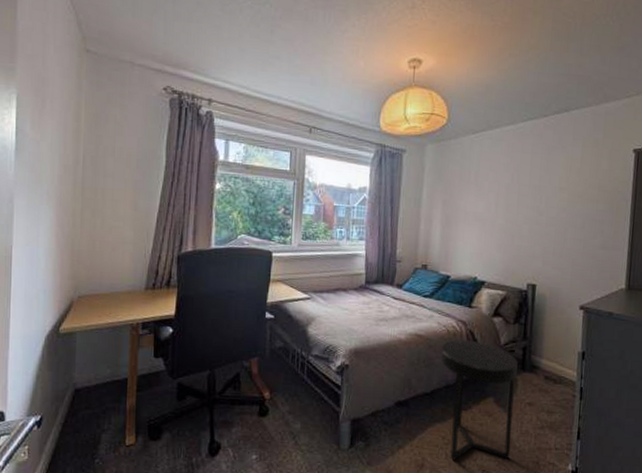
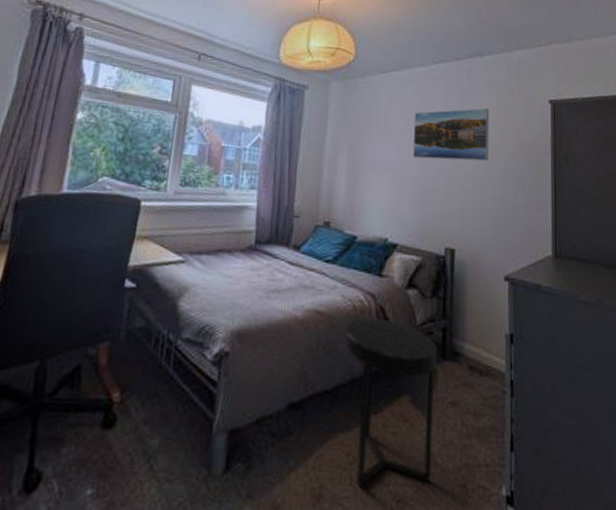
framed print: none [500,160,574,209] -> present [413,108,490,162]

